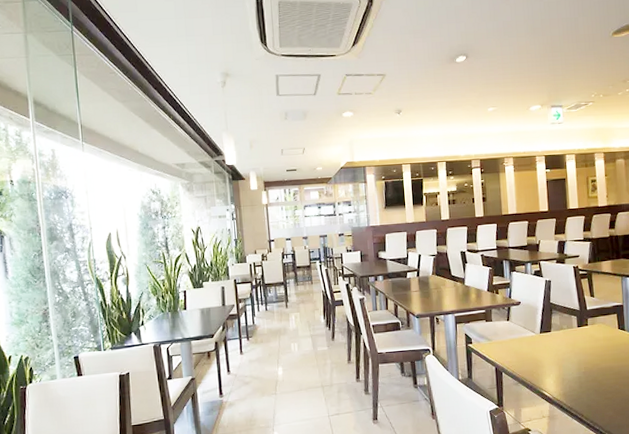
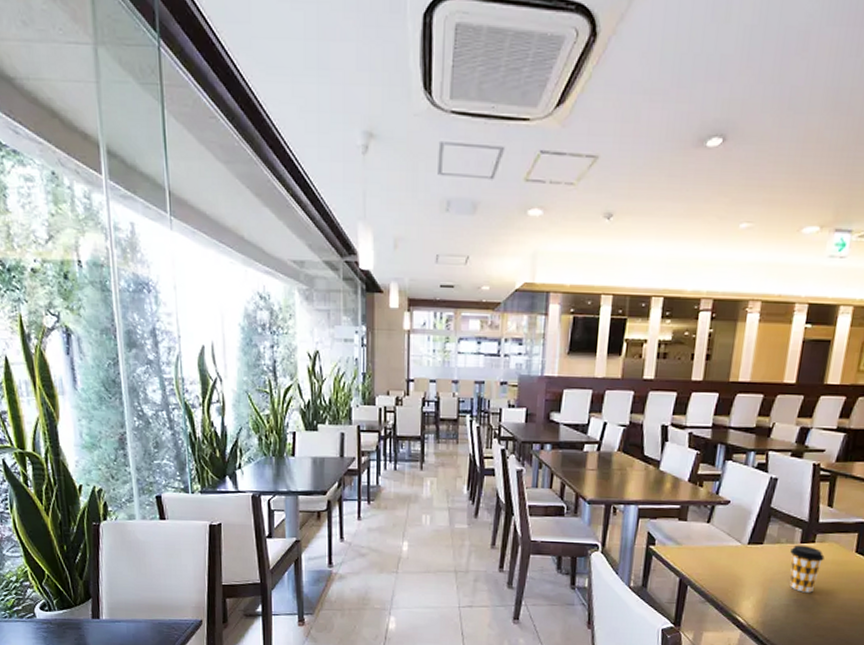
coffee cup: none [572,328,597,366] -> present [789,544,825,593]

